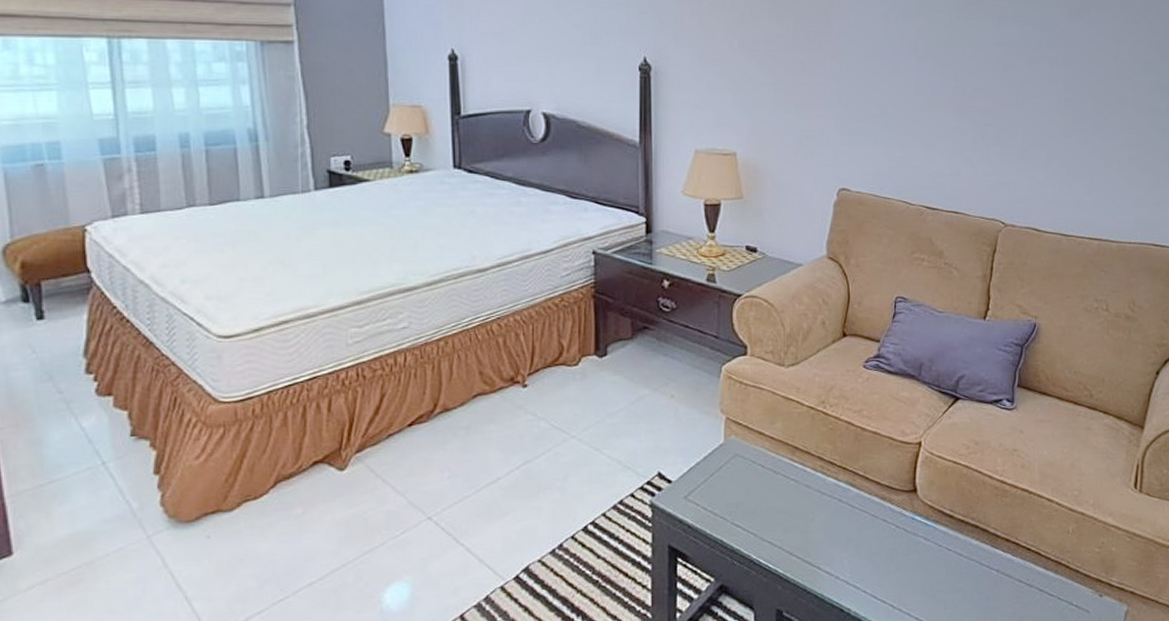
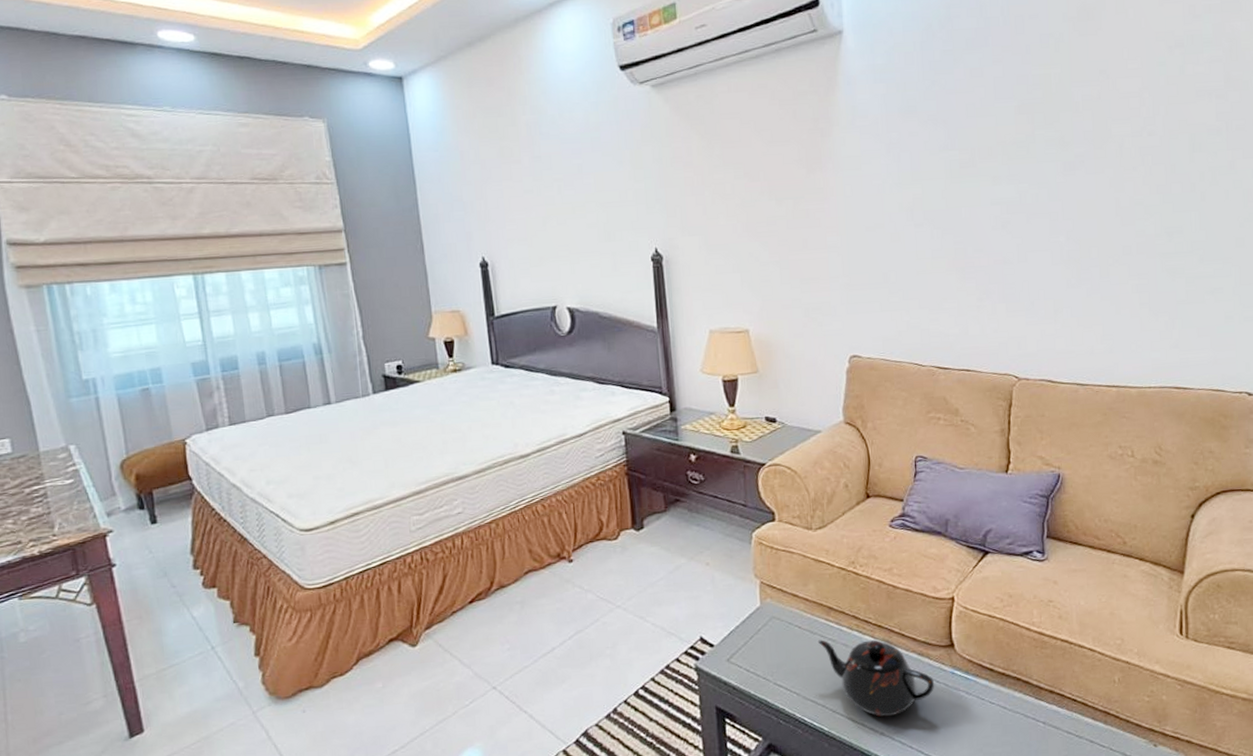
teapot: none [780,480,895,561] -> present [817,639,935,717]

